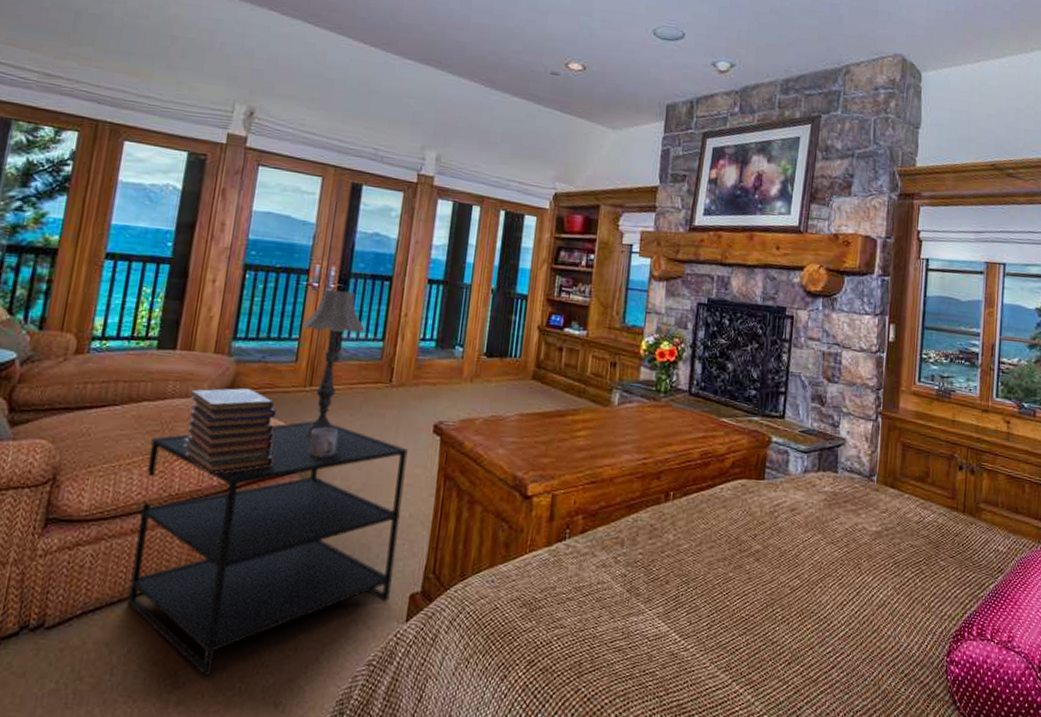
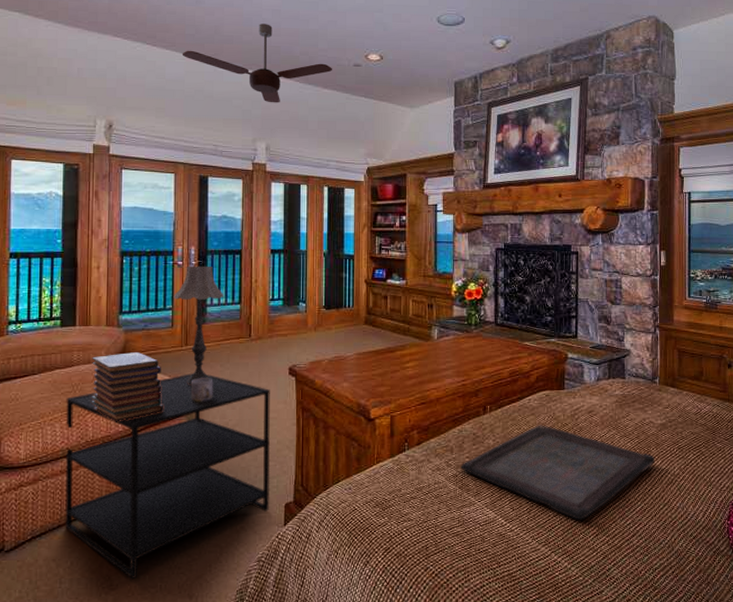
ceiling fan: none [348,14,525,108] -> present [182,23,332,103]
serving tray: none [631,520,866,643] -> present [461,425,656,520]

